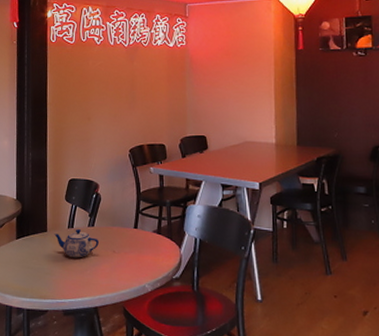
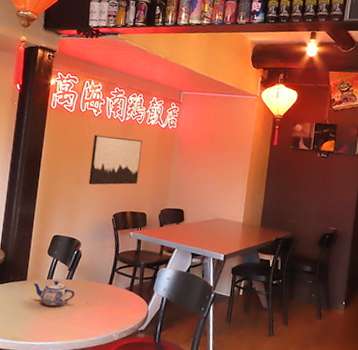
wall art: none [98,63,152,120] -> present [88,135,143,185]

